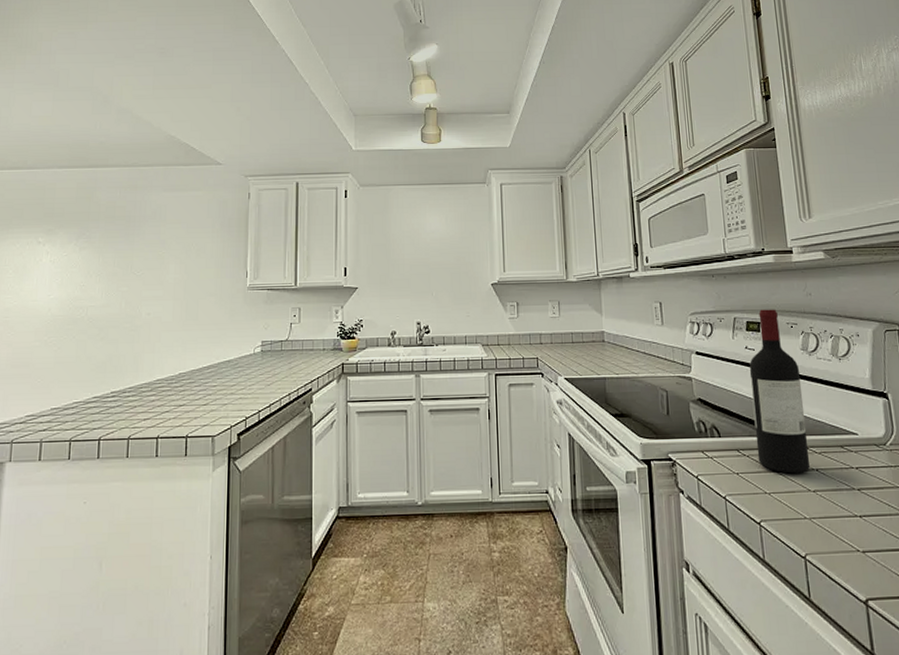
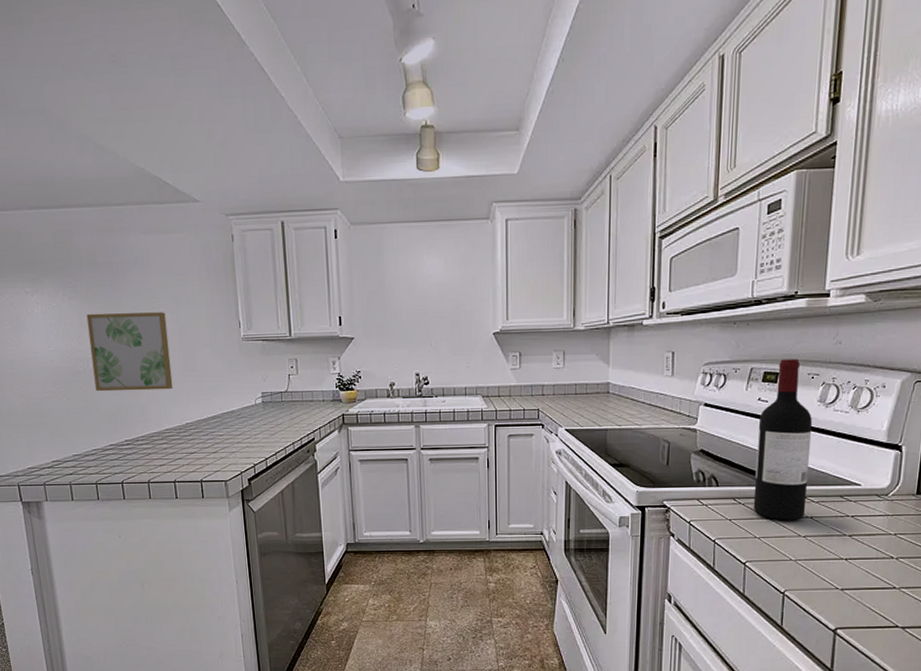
wall art: none [90,262,175,341] -> present [86,312,173,392]

